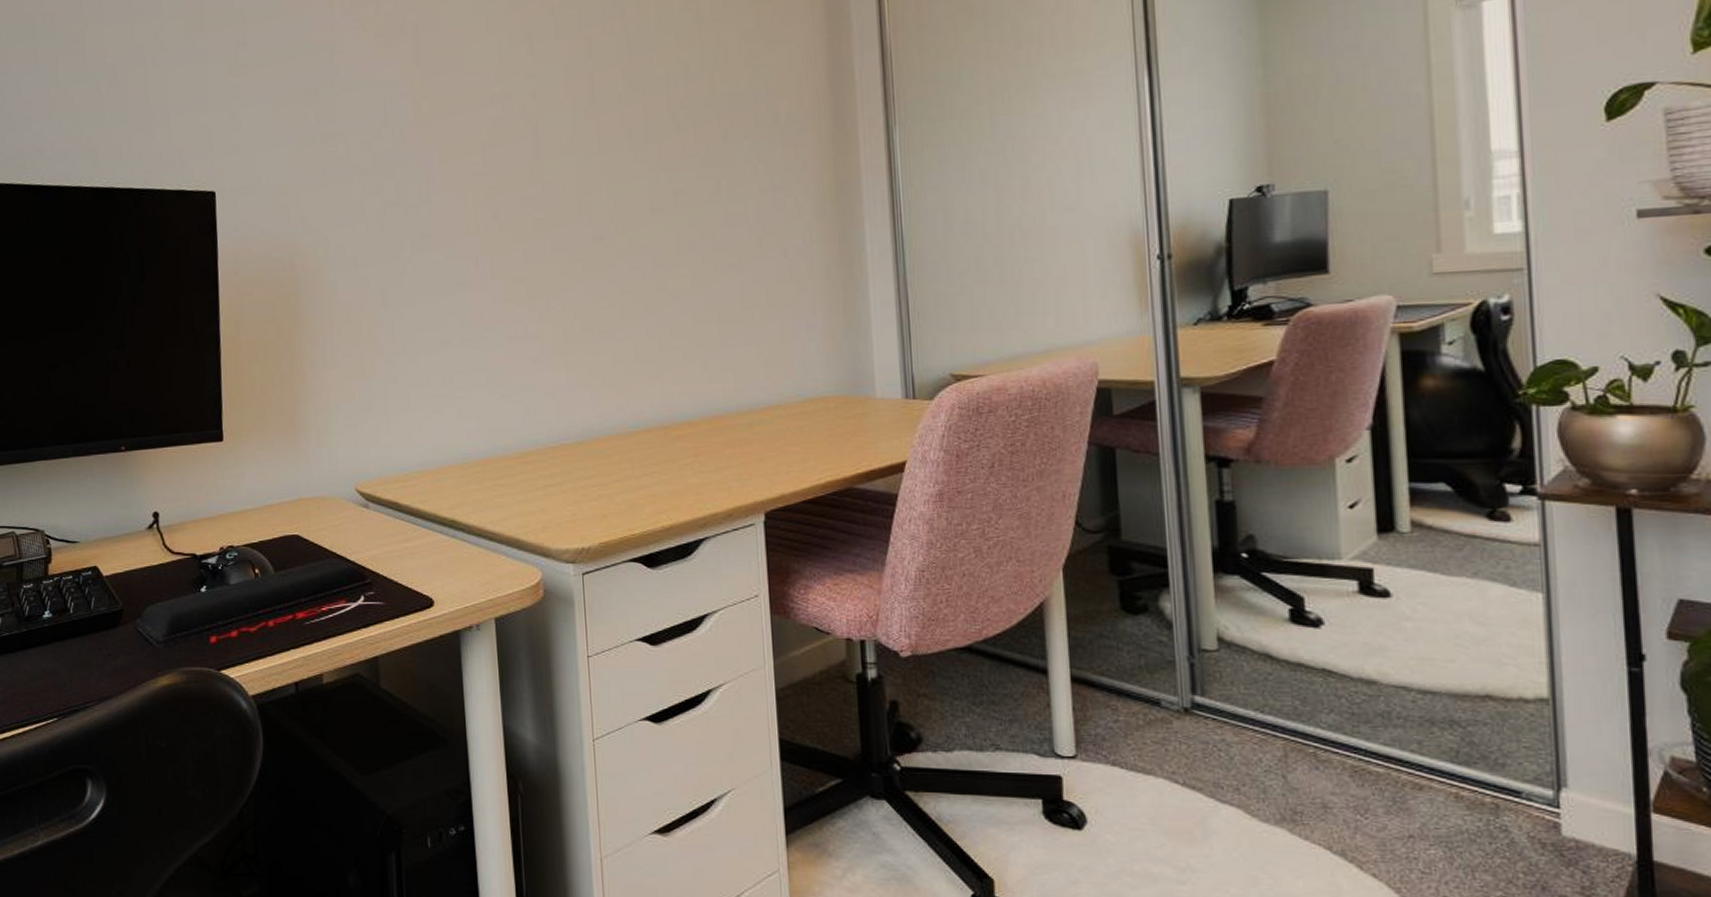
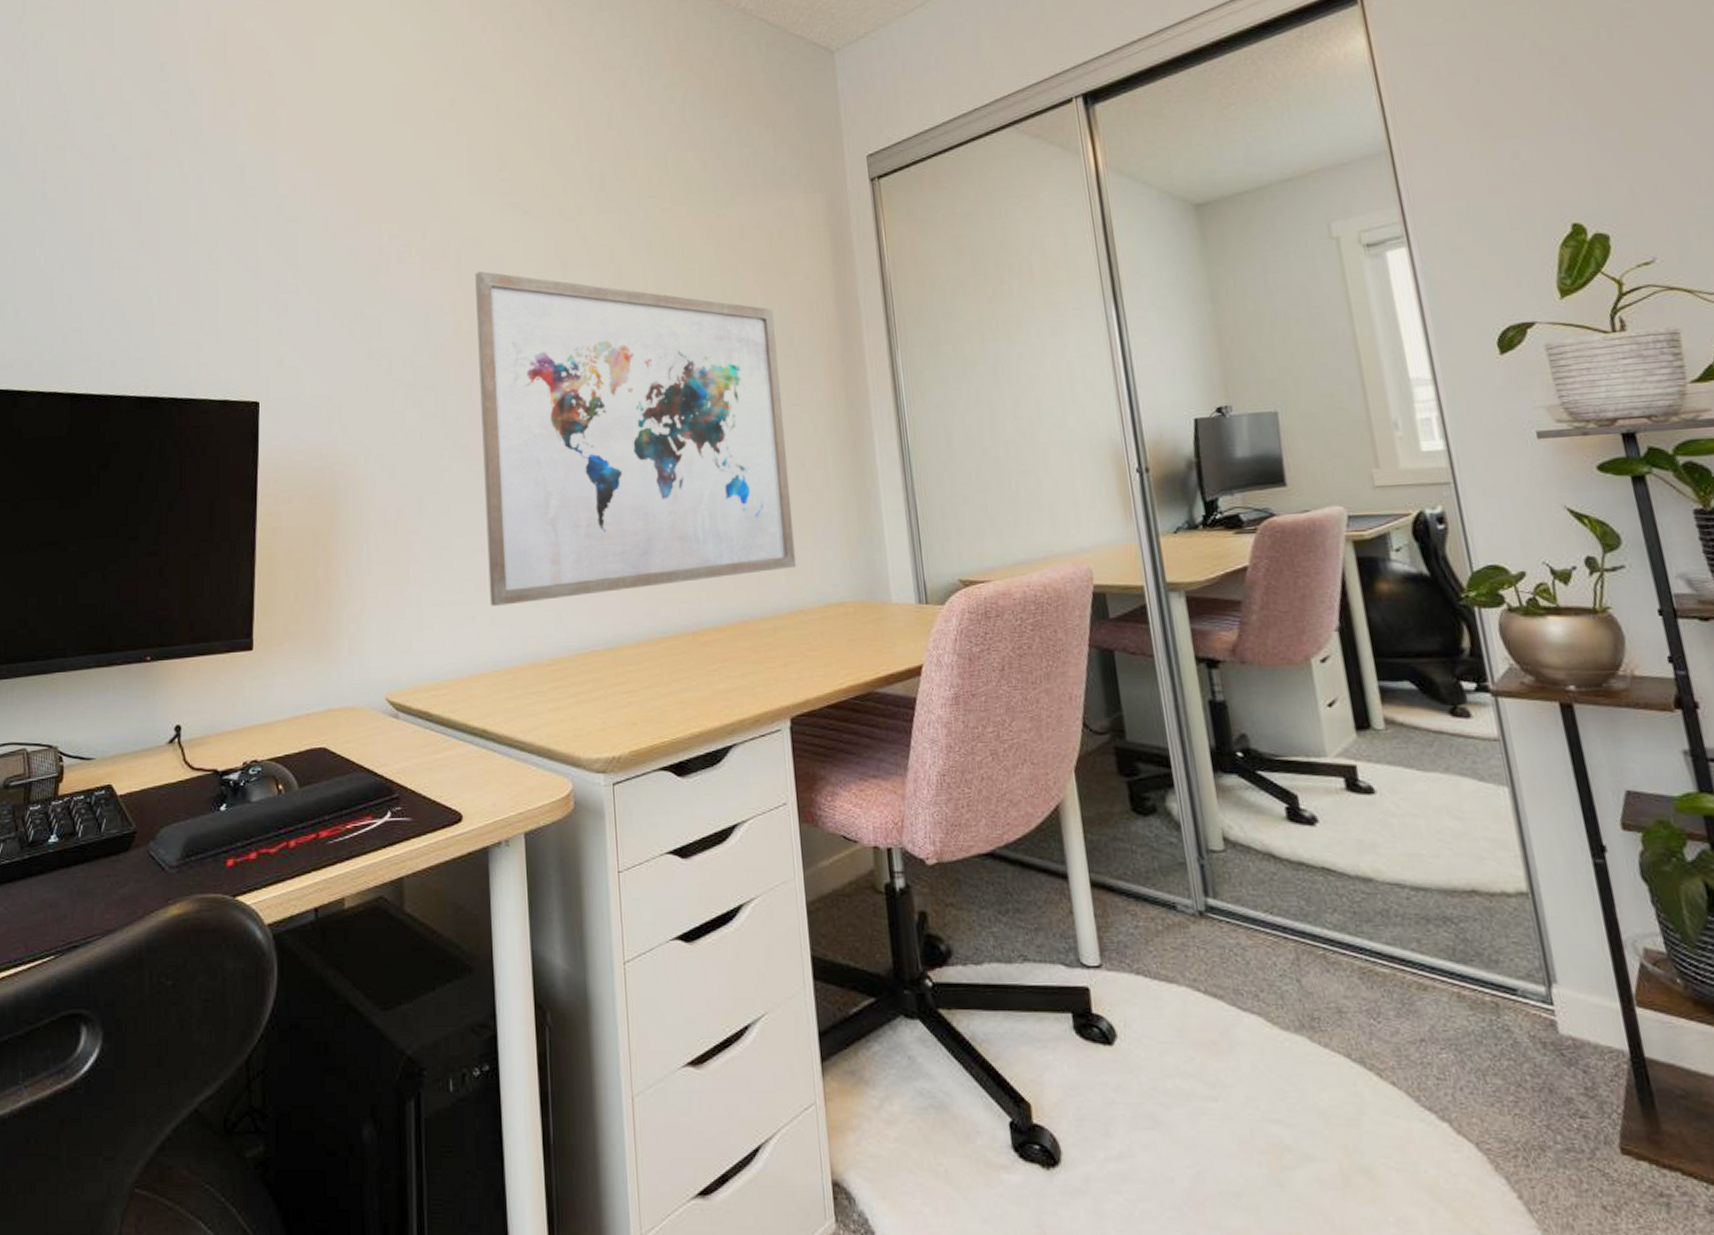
wall art: none [434,47,776,399] -> present [475,271,797,606]

